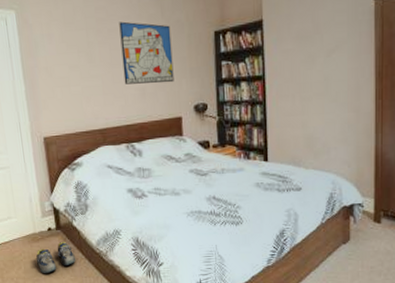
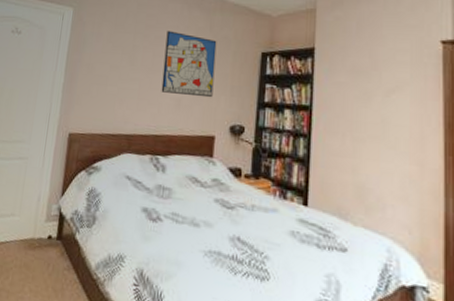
shoe: present [36,242,76,273] -> none [26,255,70,292]

